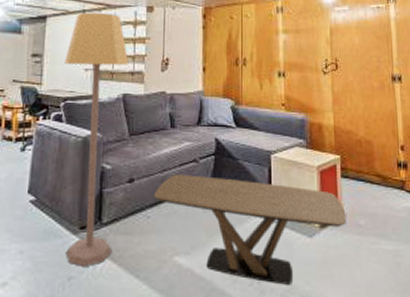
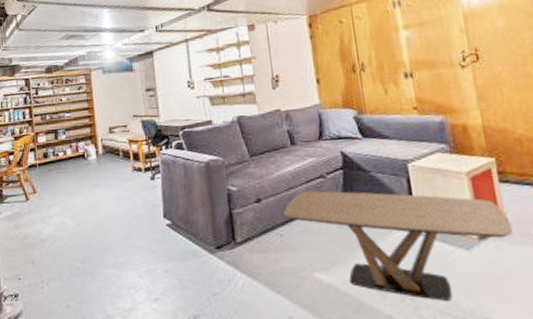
lamp: present [64,12,129,266] -> none [176,38,251,283]

